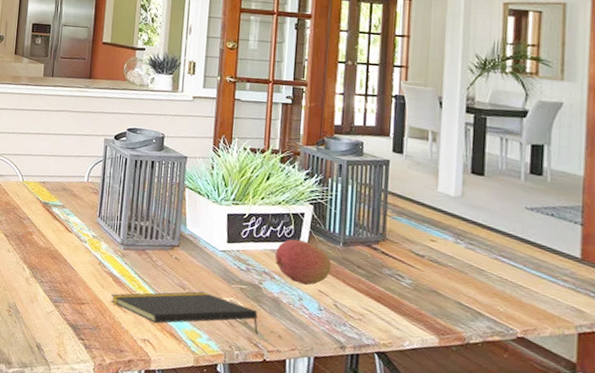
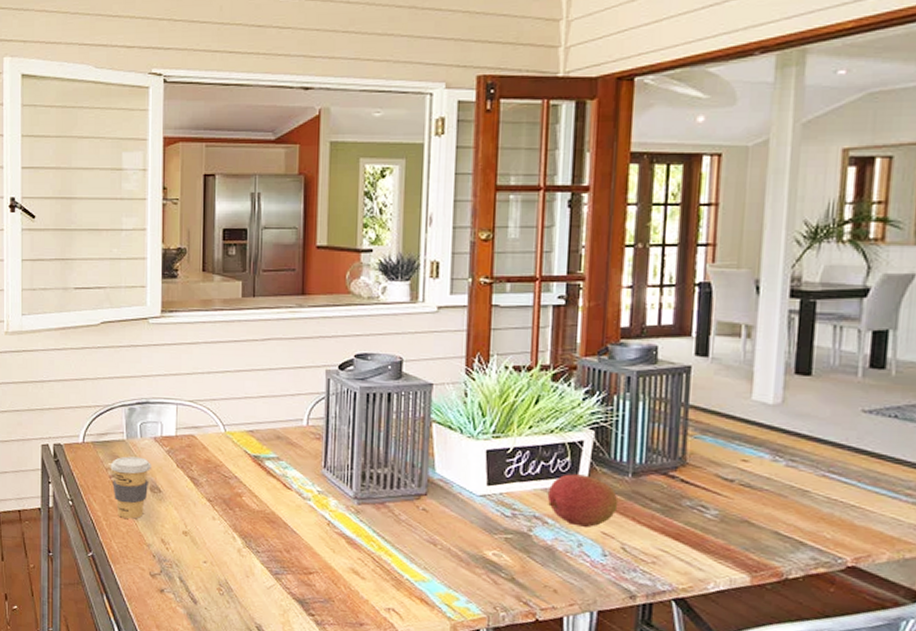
notepad: present [111,291,258,335] -> none [345,546,528,591]

